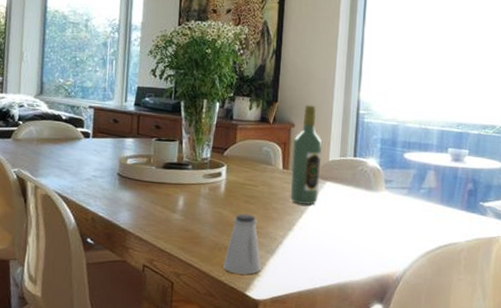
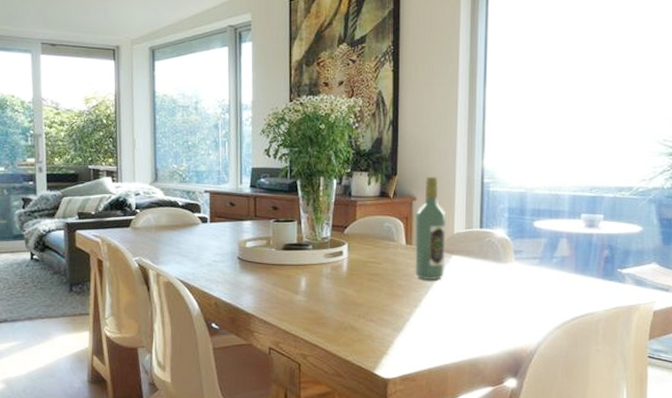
saltshaker: present [222,213,261,275] -> none [349,292,389,353]

